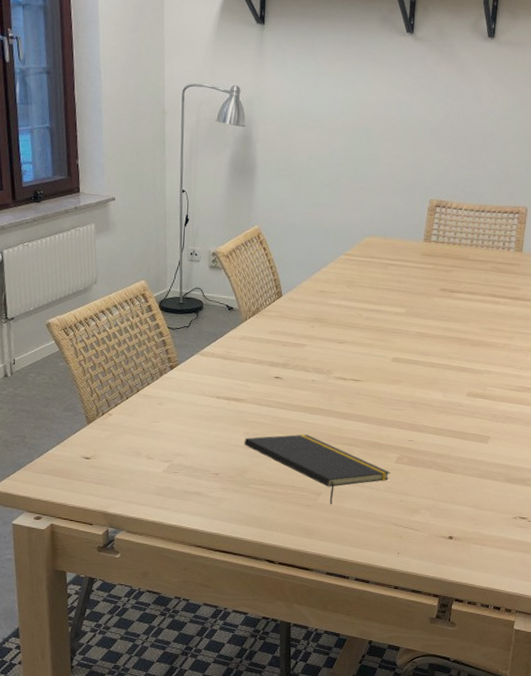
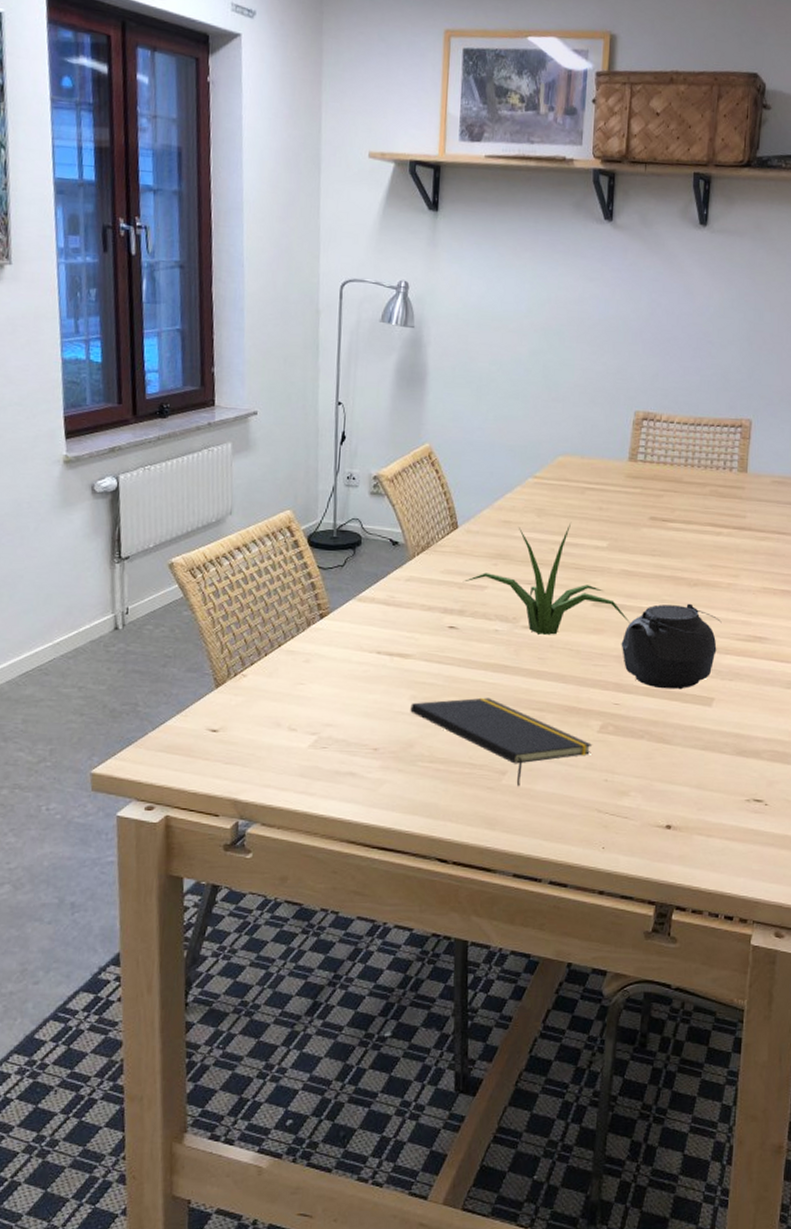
plant: none [286,293,424,385] -> present [462,523,631,635]
teapot: none [415,360,498,430] -> present [621,603,722,690]

